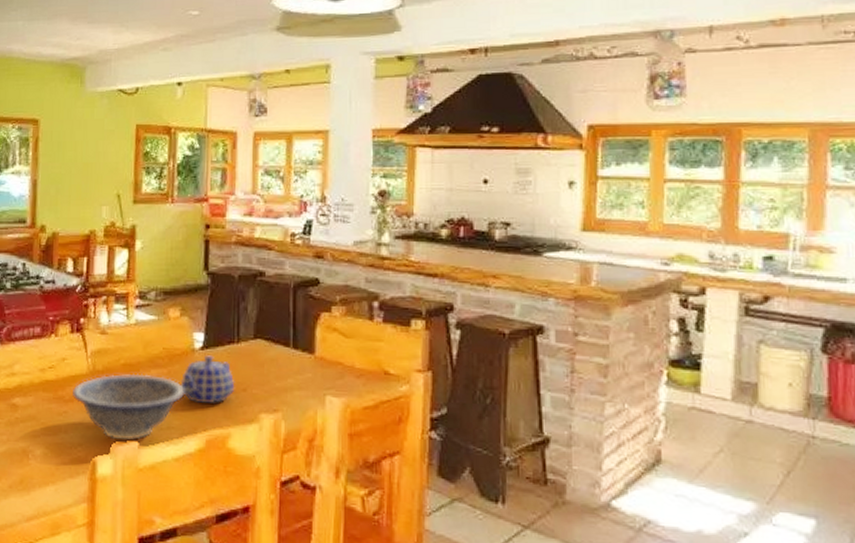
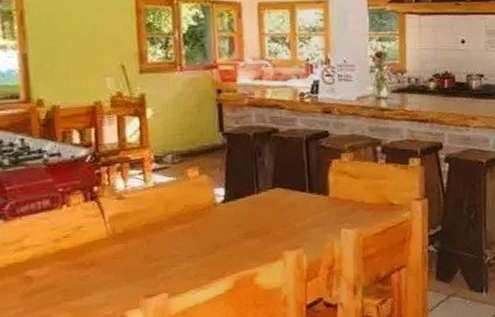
decorative bowl: present [73,373,185,440] -> none [93,230,211,295]
teapot: present [181,355,235,404] -> none [206,207,258,251]

